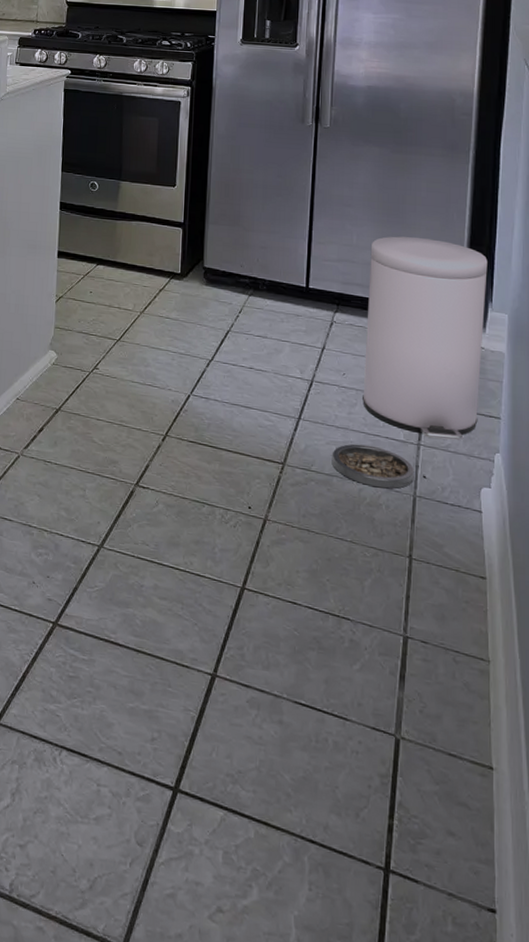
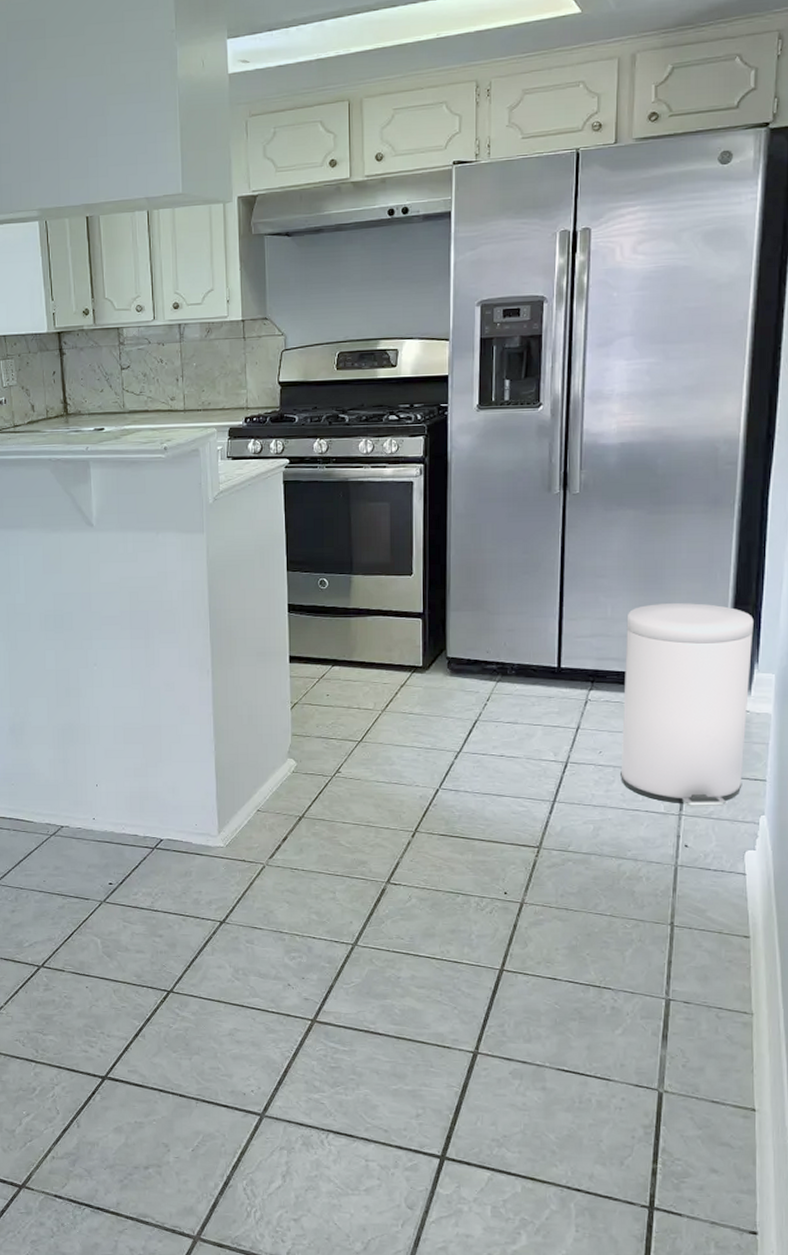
pet bowl: present [331,443,414,489] -> none [589,820,675,861]

